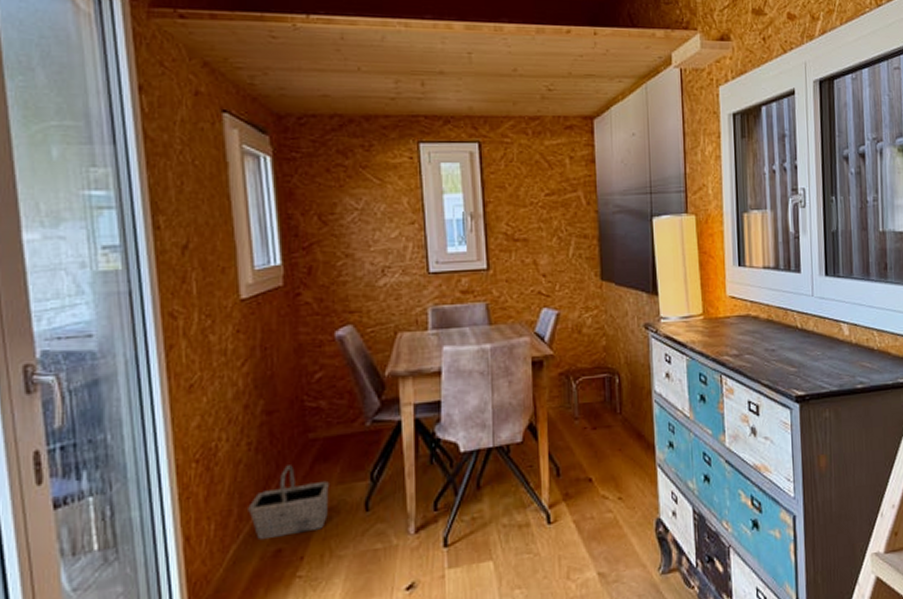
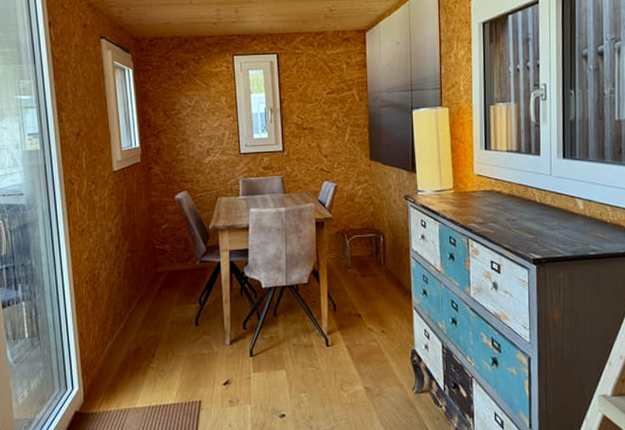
basket: present [248,465,329,541] -> none [119,289,171,340]

